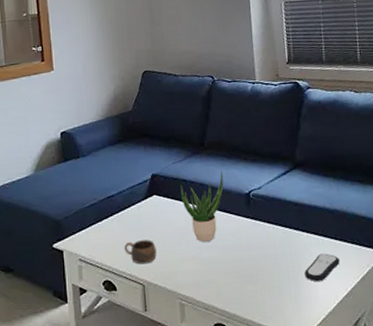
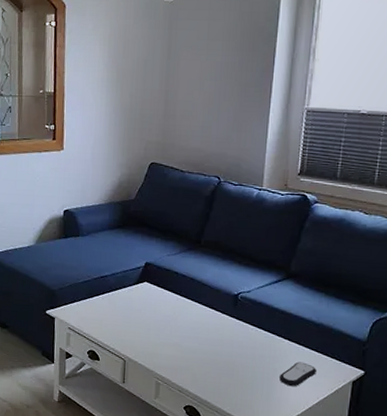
cup: present [124,240,157,265] -> none [111,320,141,342]
potted plant: present [180,169,224,242] -> none [171,268,215,332]

